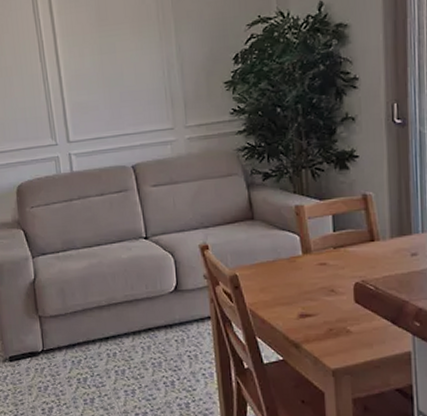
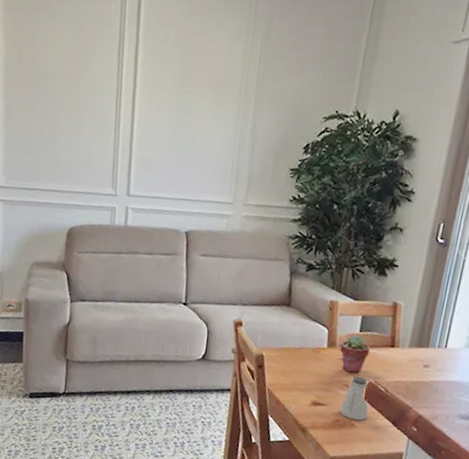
potted succulent: none [316,236,349,276] -> present [340,335,370,373]
saltshaker: none [330,278,363,326] -> present [339,376,369,421]

